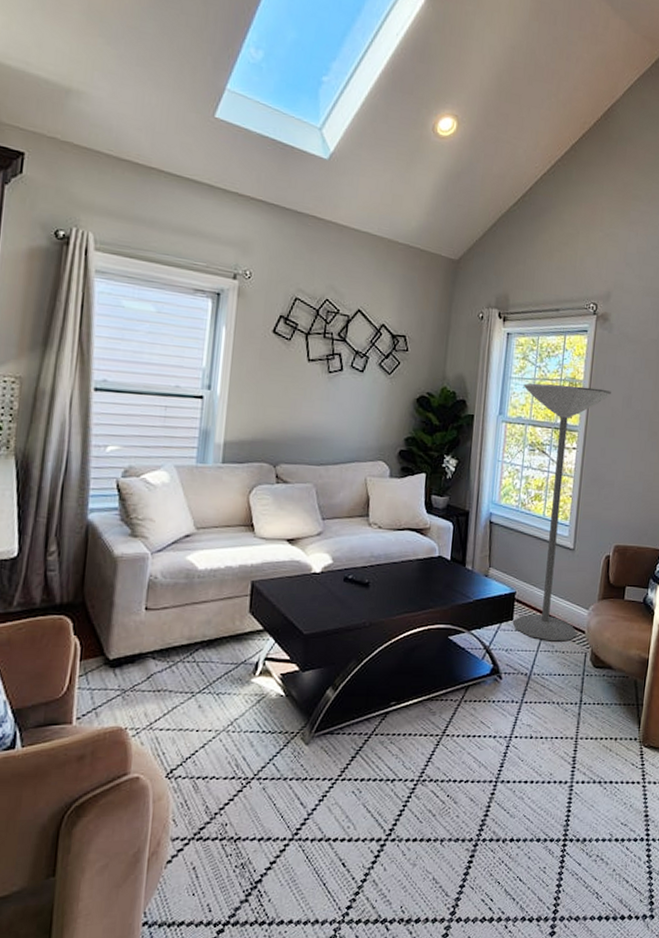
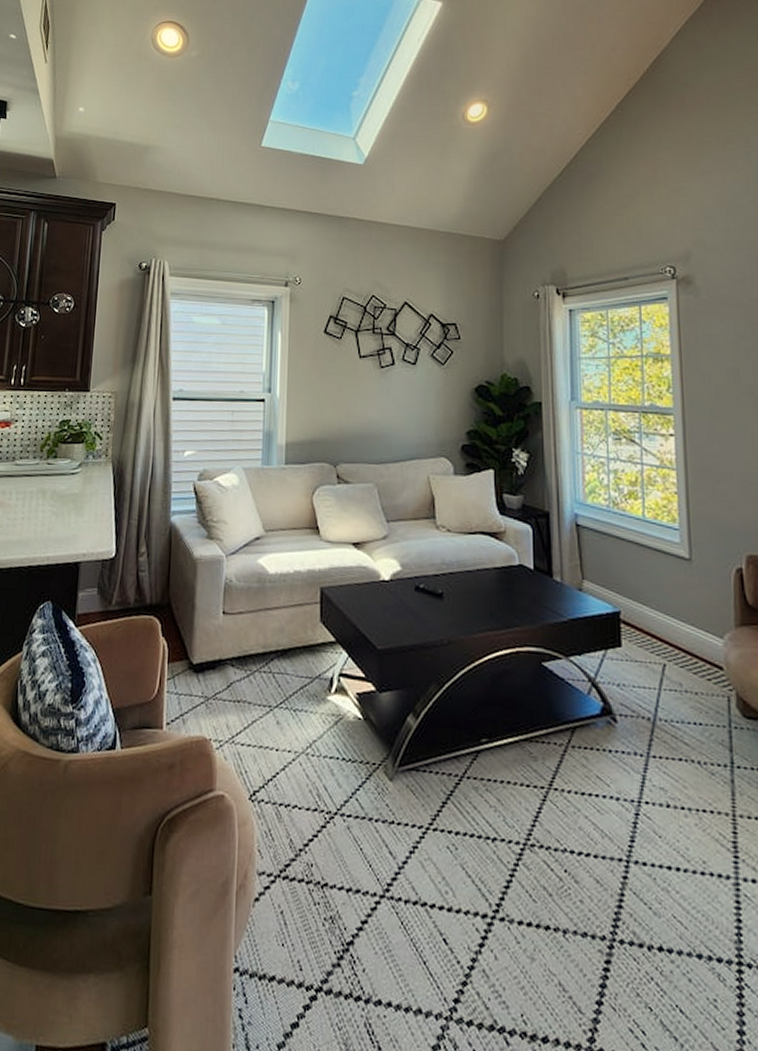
floor lamp: present [512,383,611,642] -> none [598,361,712,679]

